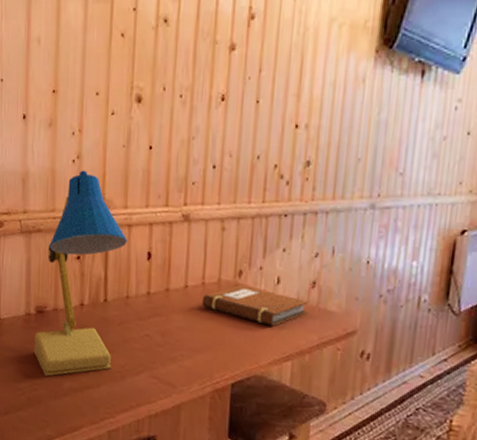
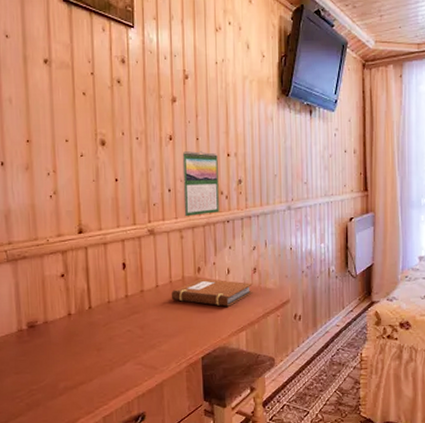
desk lamp: present [34,170,128,376] -> none [28,203,105,381]
calendar: none [229,117,282,204] -> present [182,151,219,217]

